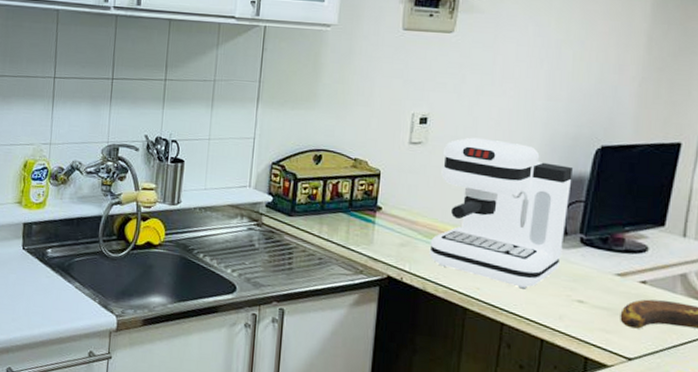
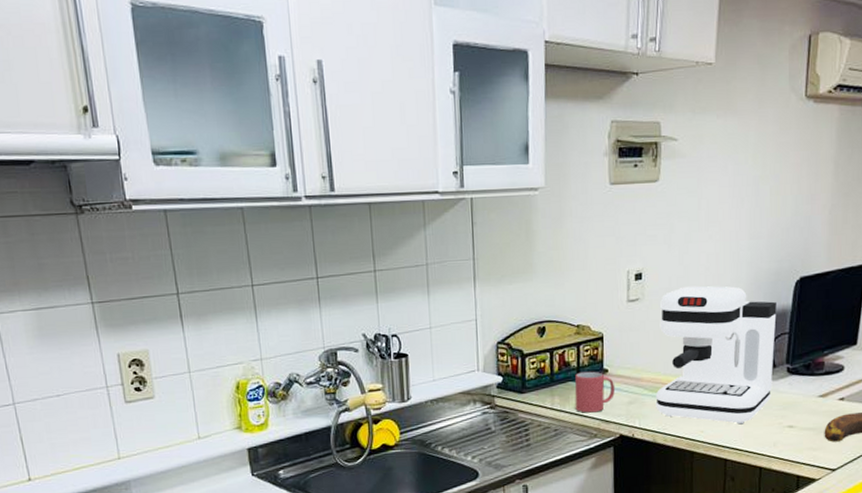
mug: none [343,205,387,249] -> present [574,371,615,413]

